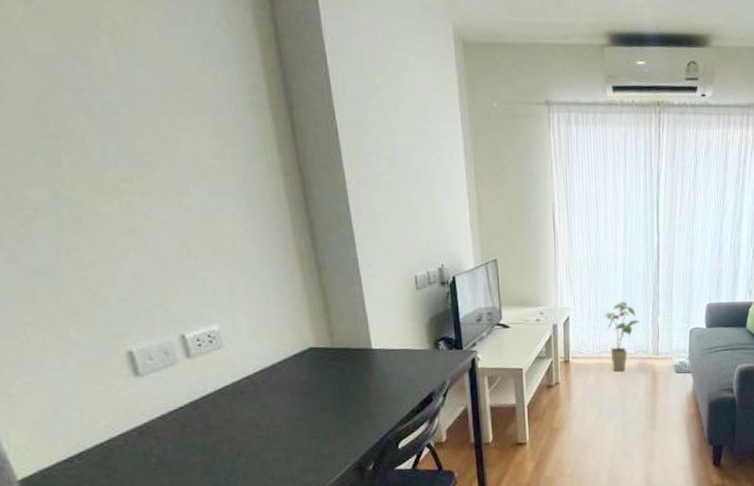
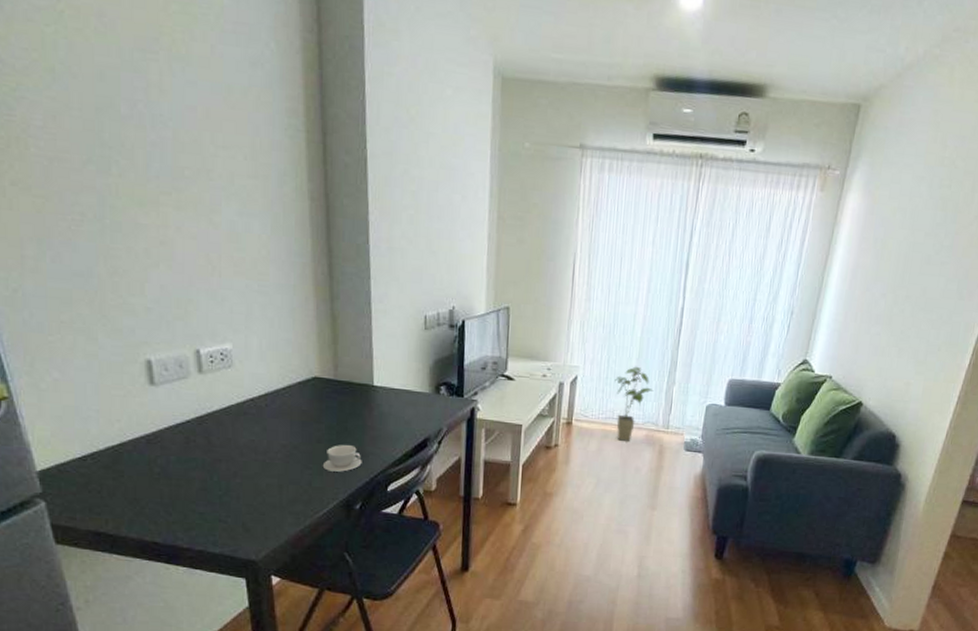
teacup: none [329,409,370,437] -> present [322,445,362,472]

